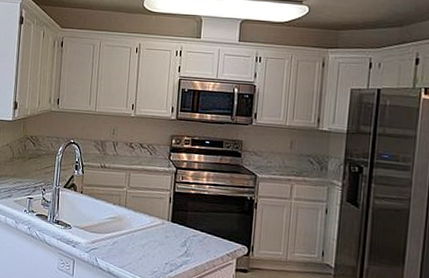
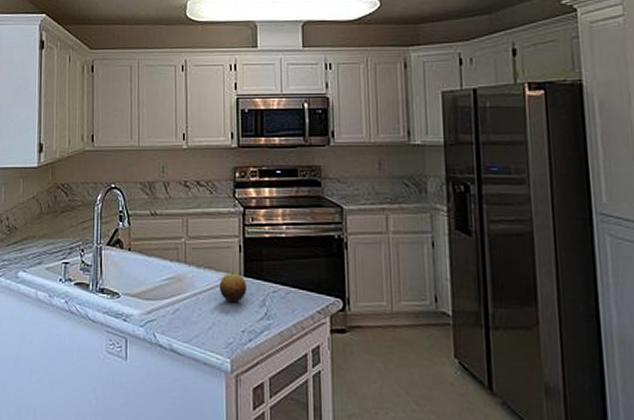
fruit: none [150,218,173,242] -> present [219,272,248,303]

